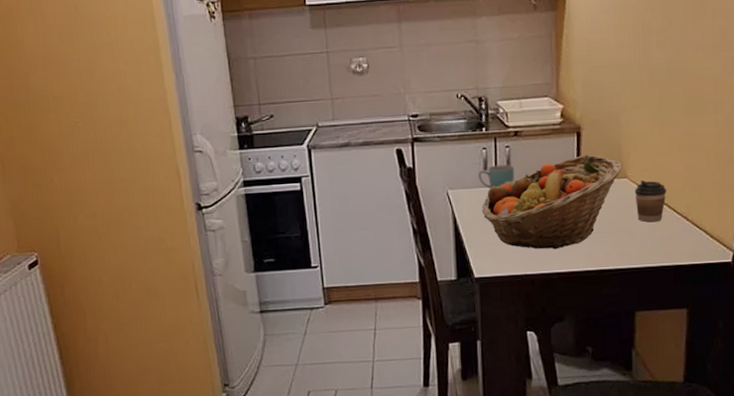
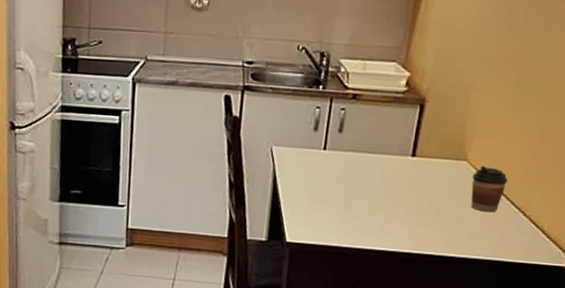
mug: present [478,164,515,189] -> none [306,126,347,152]
fruit basket: present [482,154,623,250] -> none [305,129,465,226]

